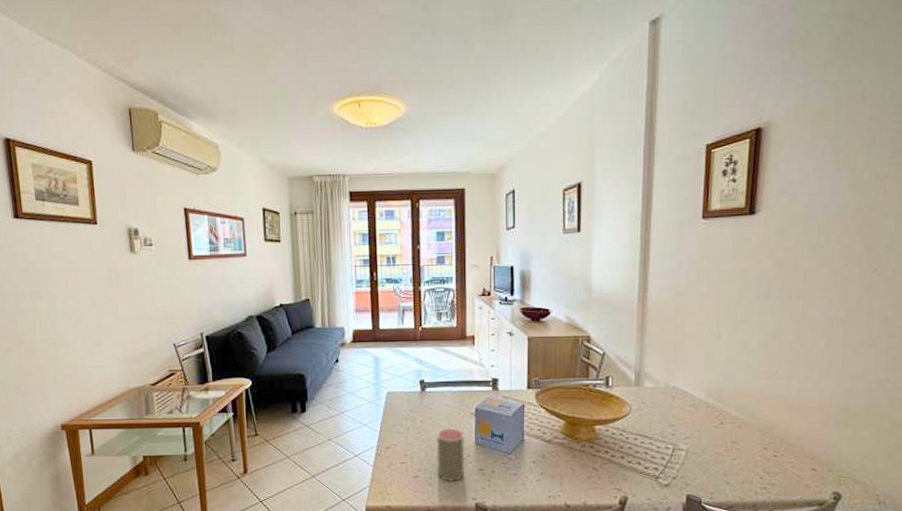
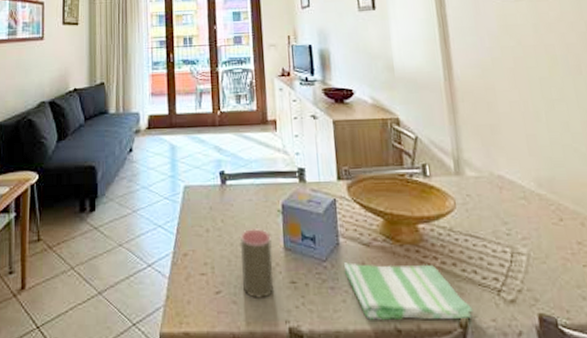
dish towel: none [526,455,632,499] -> present [343,262,473,321]

